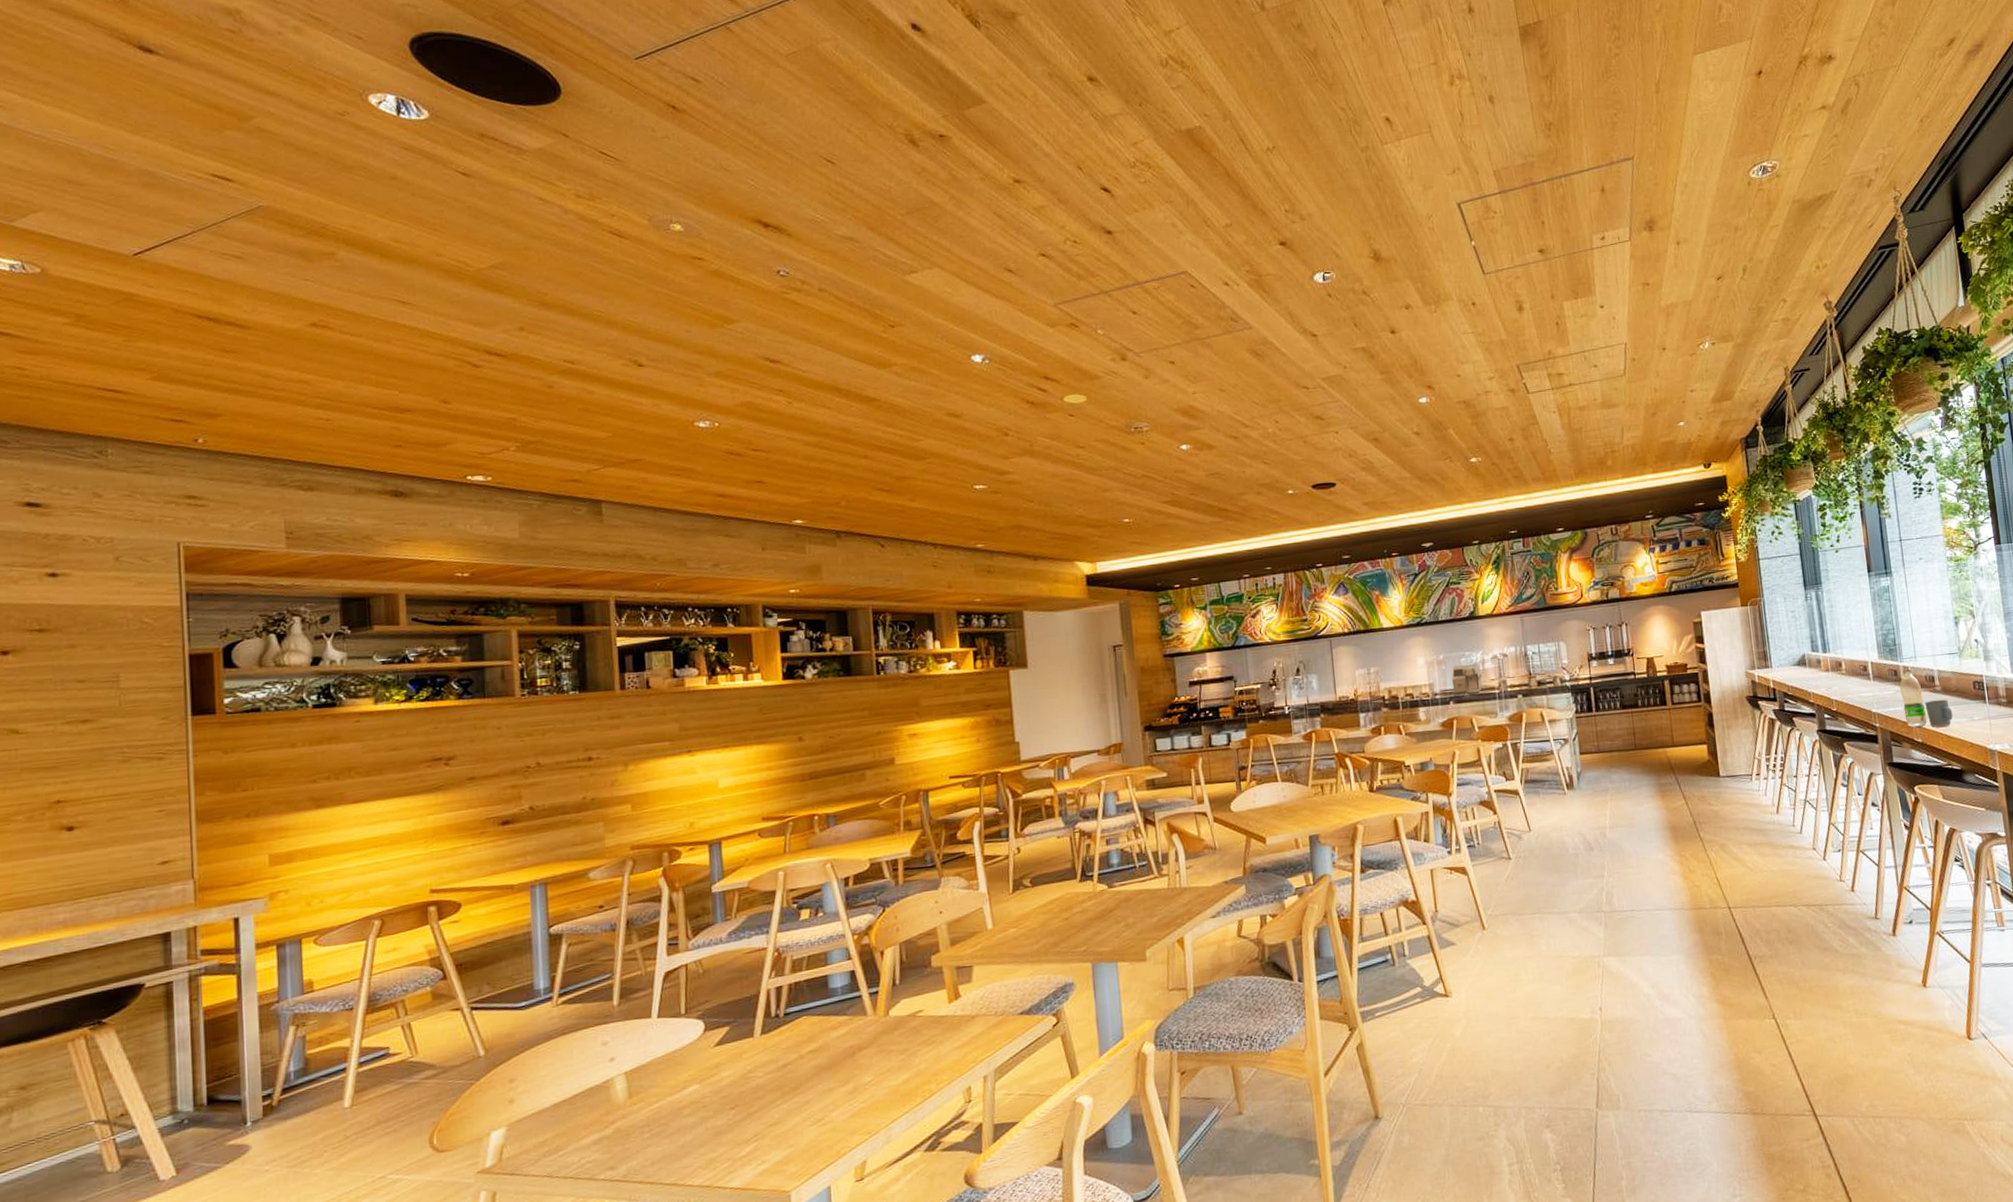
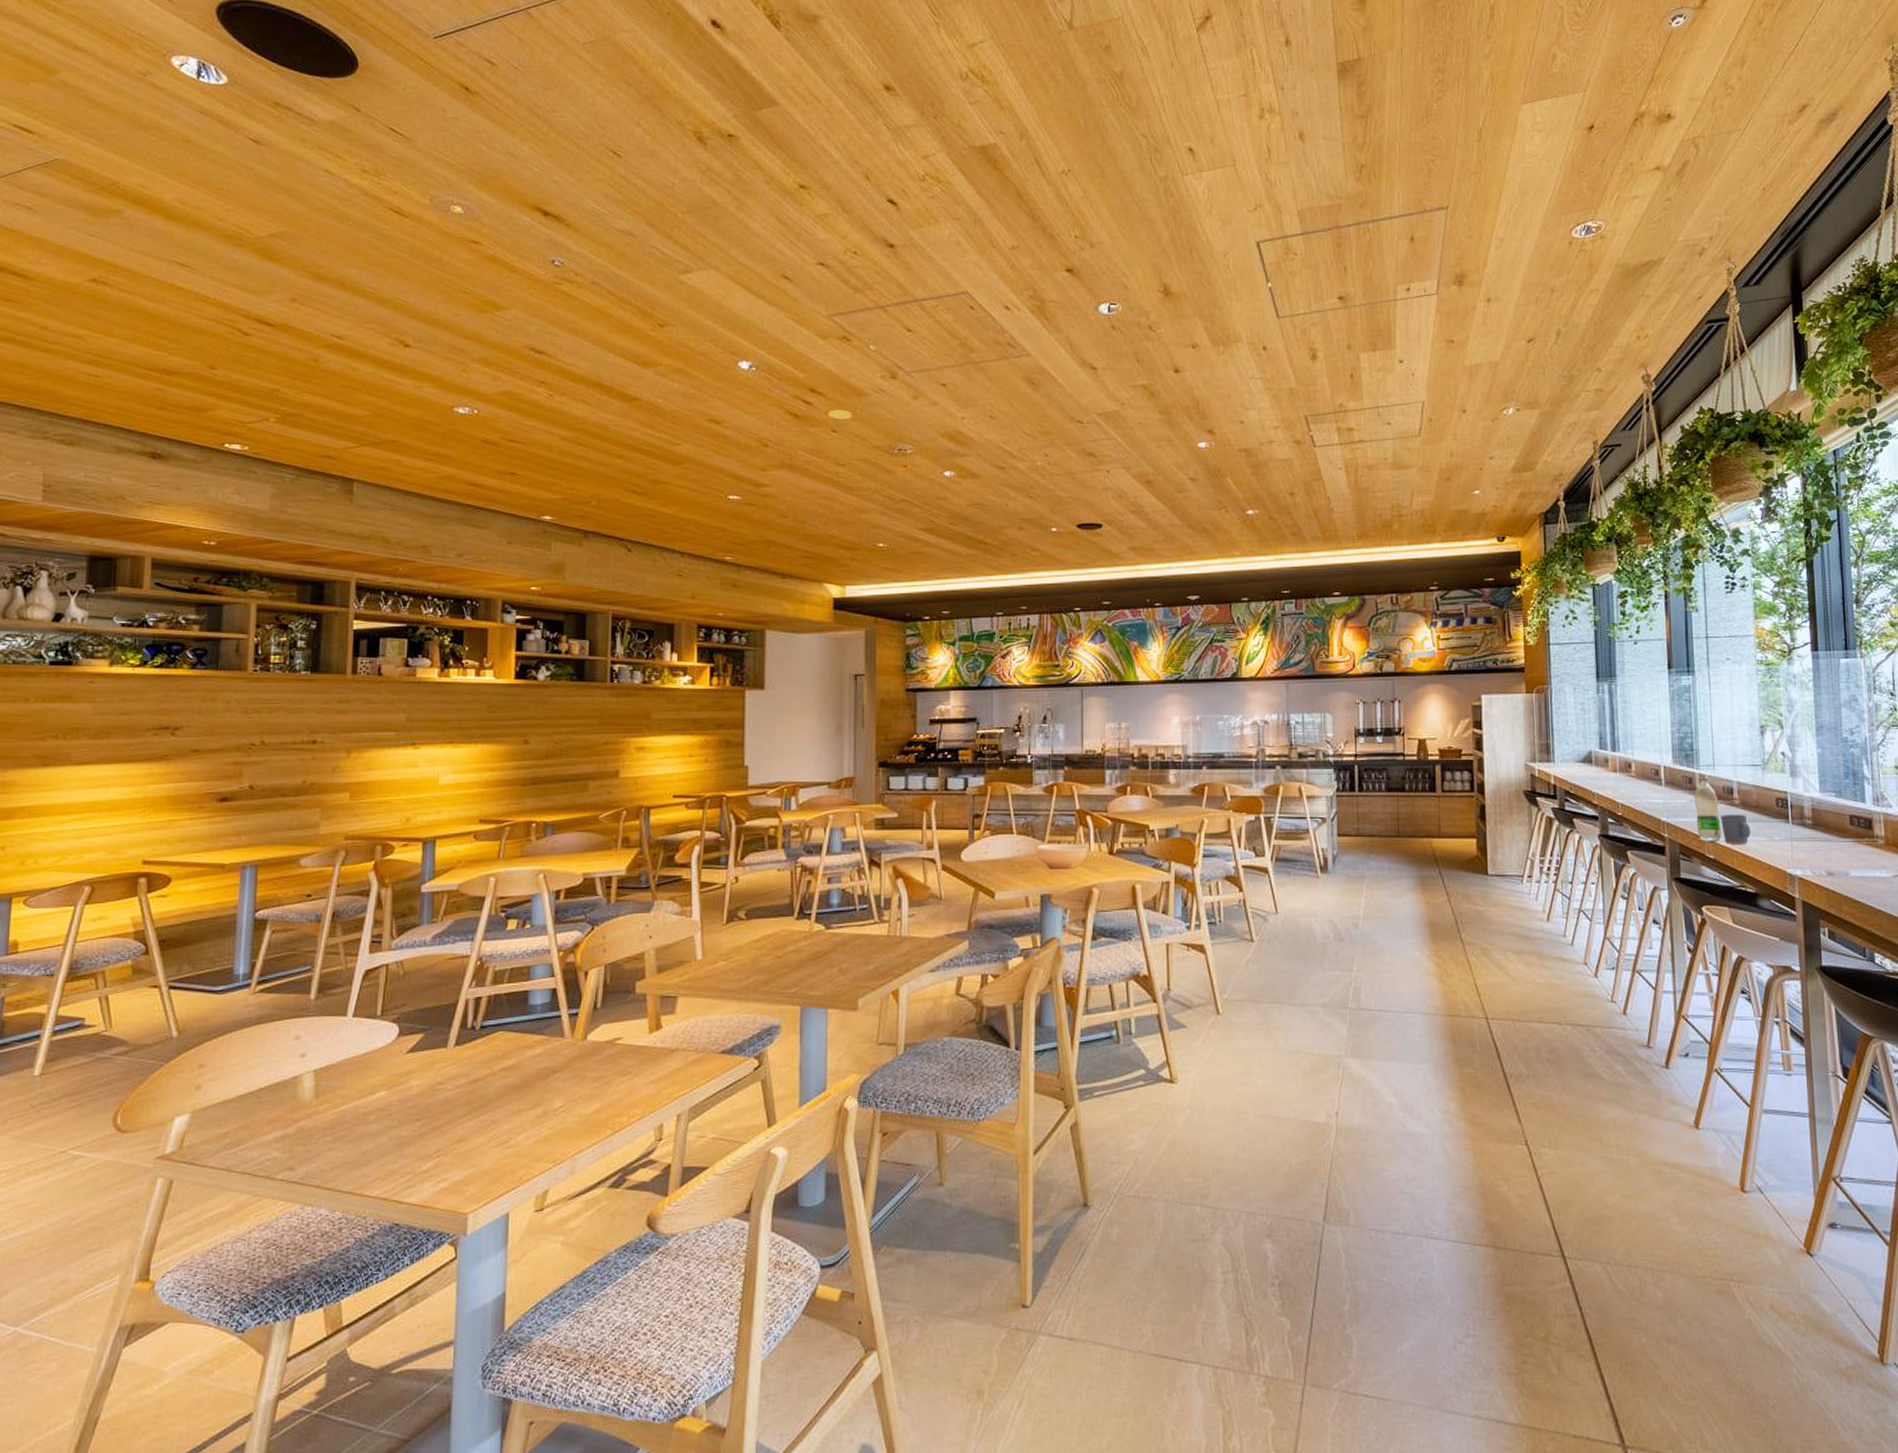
bowl: none [1300,784,1351,811] -> present [1036,843,1089,869]
coffee machine: present [1452,663,1485,695] -> none [1206,728,1242,761]

